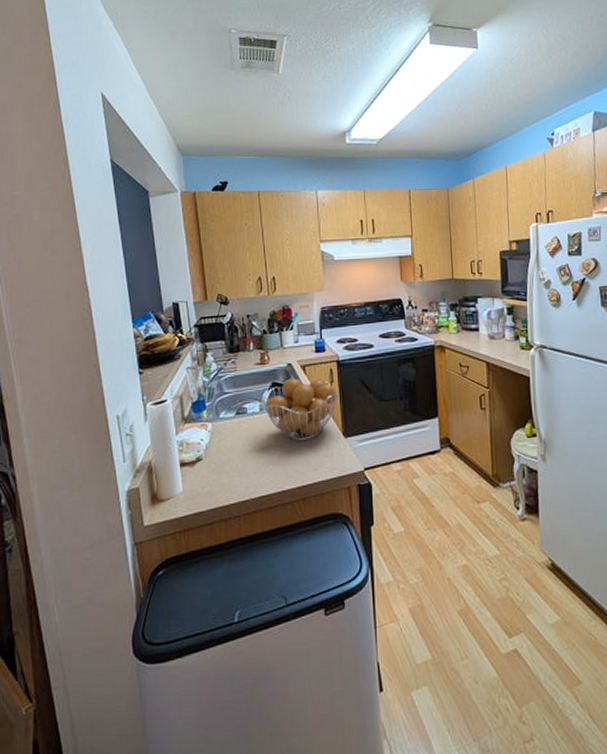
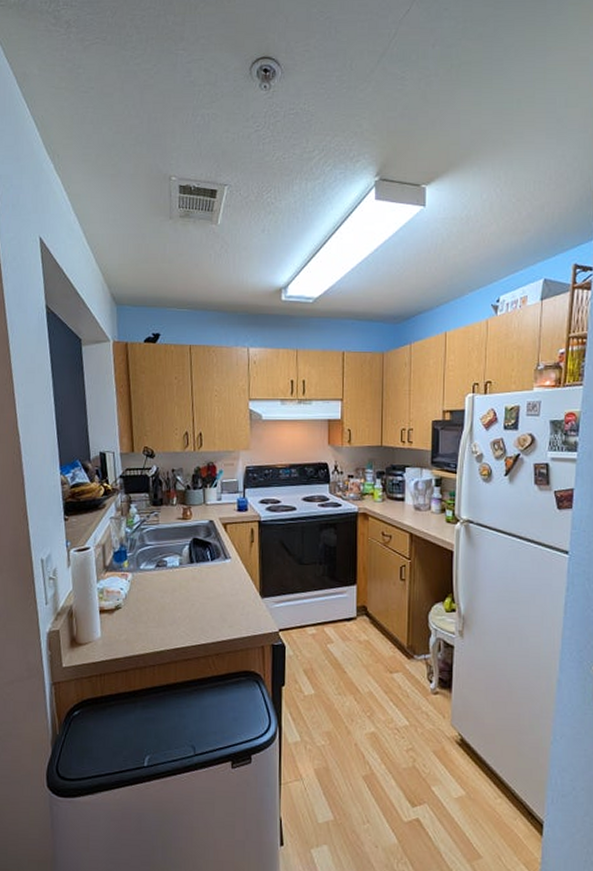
fruit basket: present [264,378,338,441] -> none [184,535,258,598]

